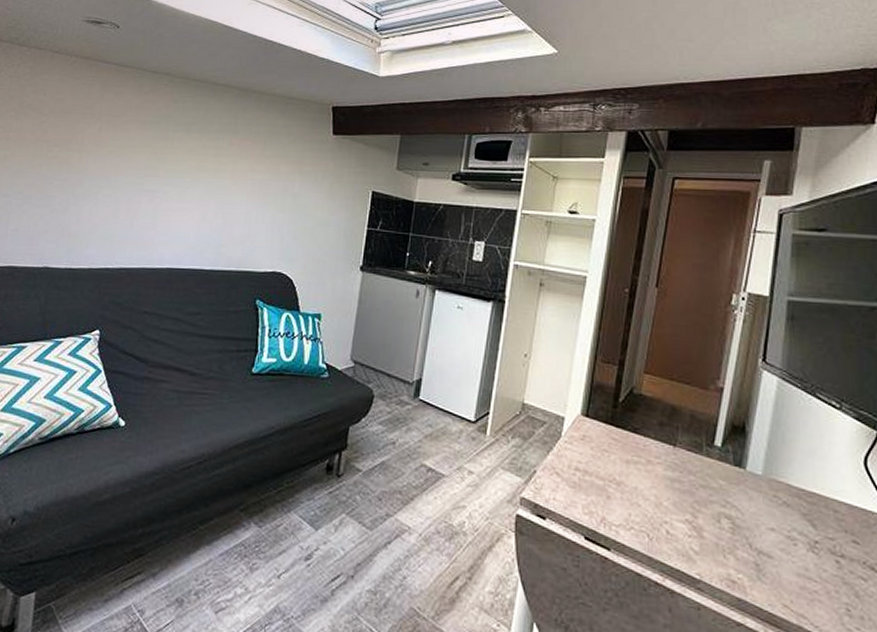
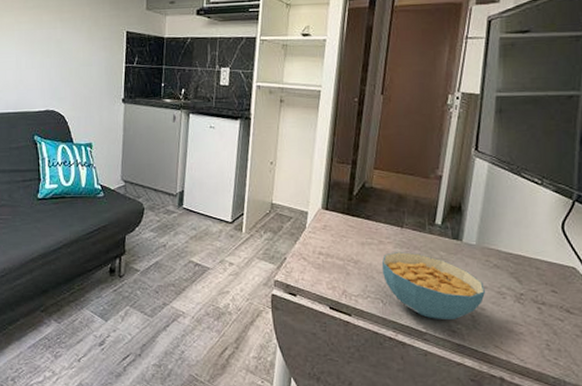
cereal bowl: none [649,475,772,567] -> present [381,252,485,319]

